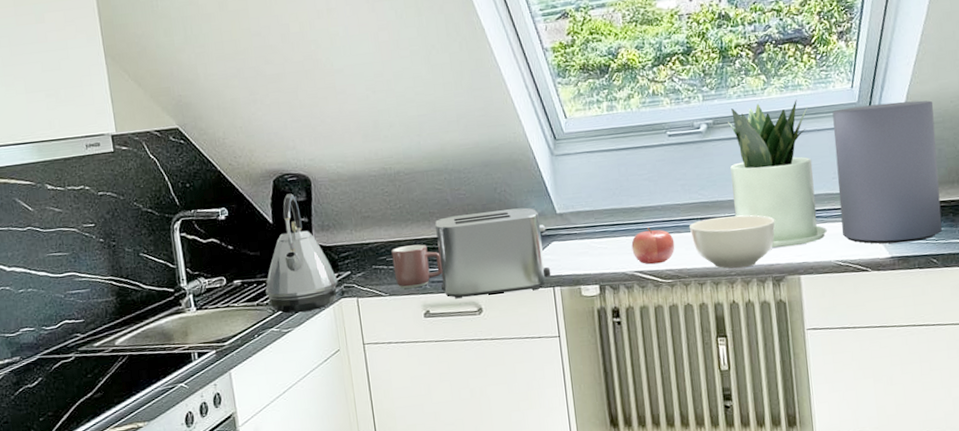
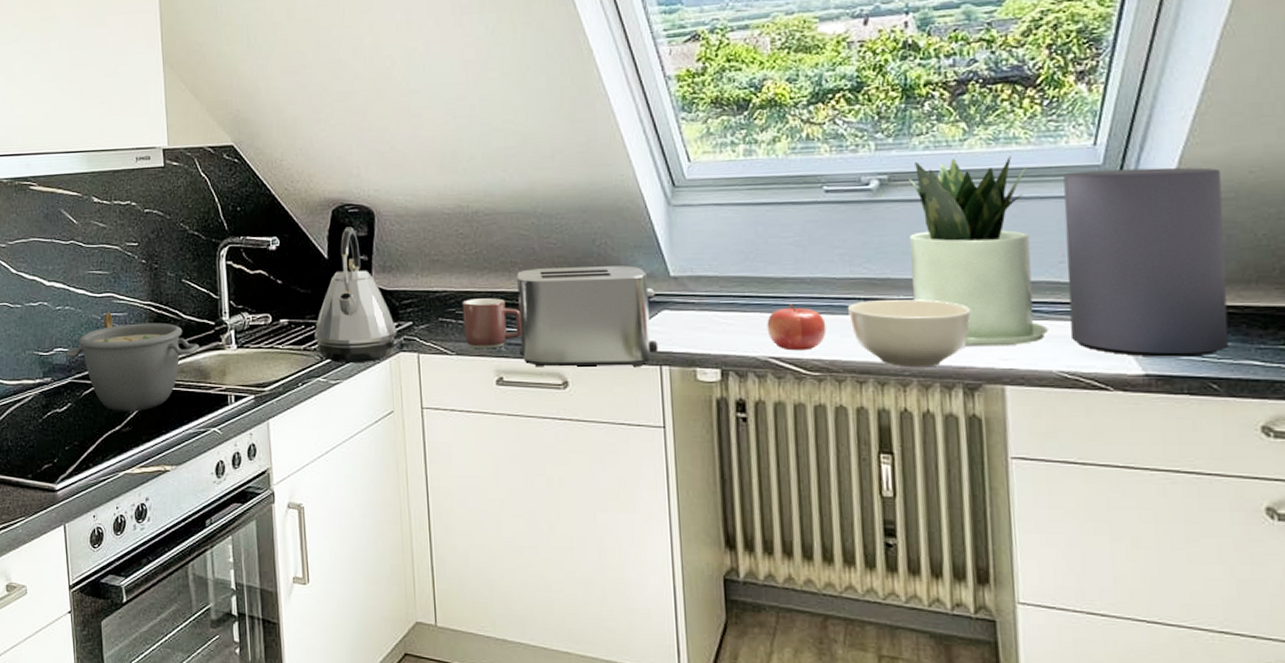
cooking pot: none [32,290,161,380] -> present [65,312,199,412]

